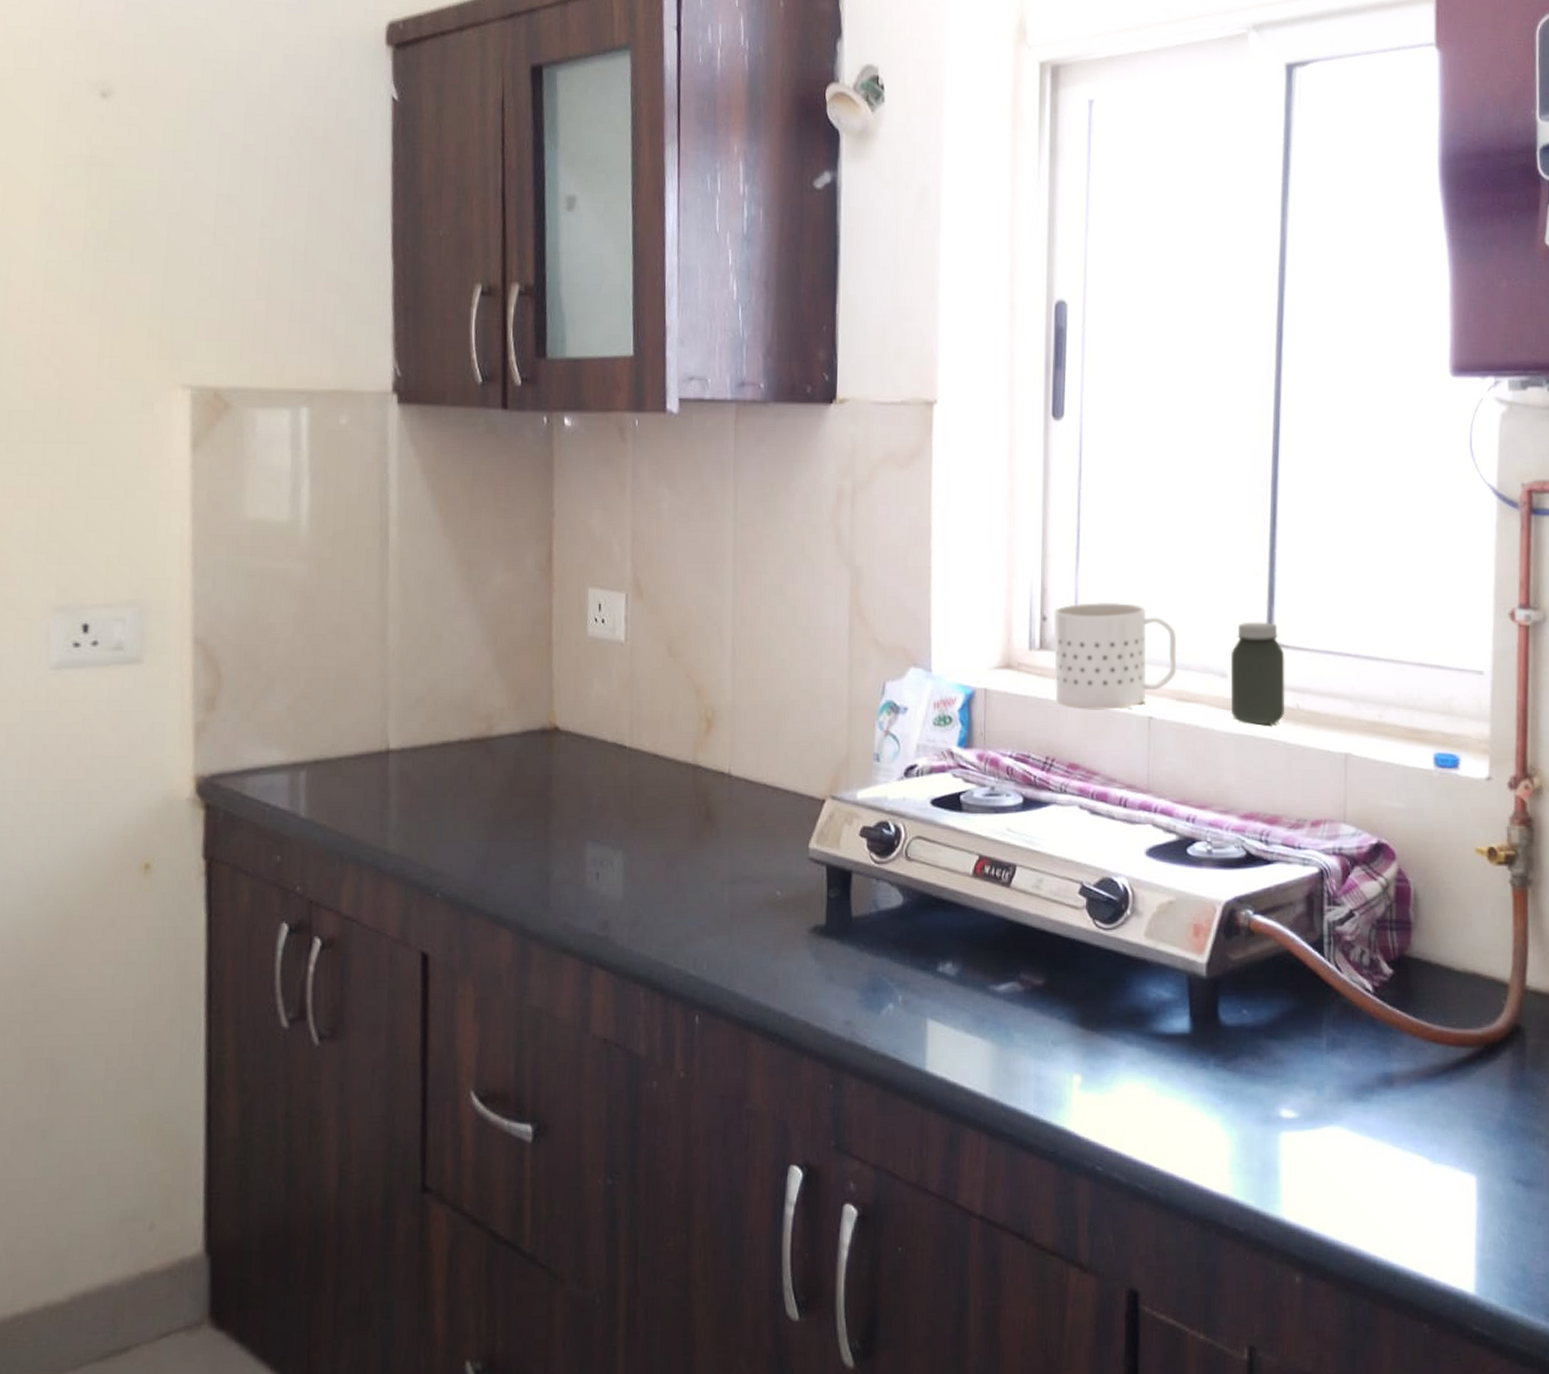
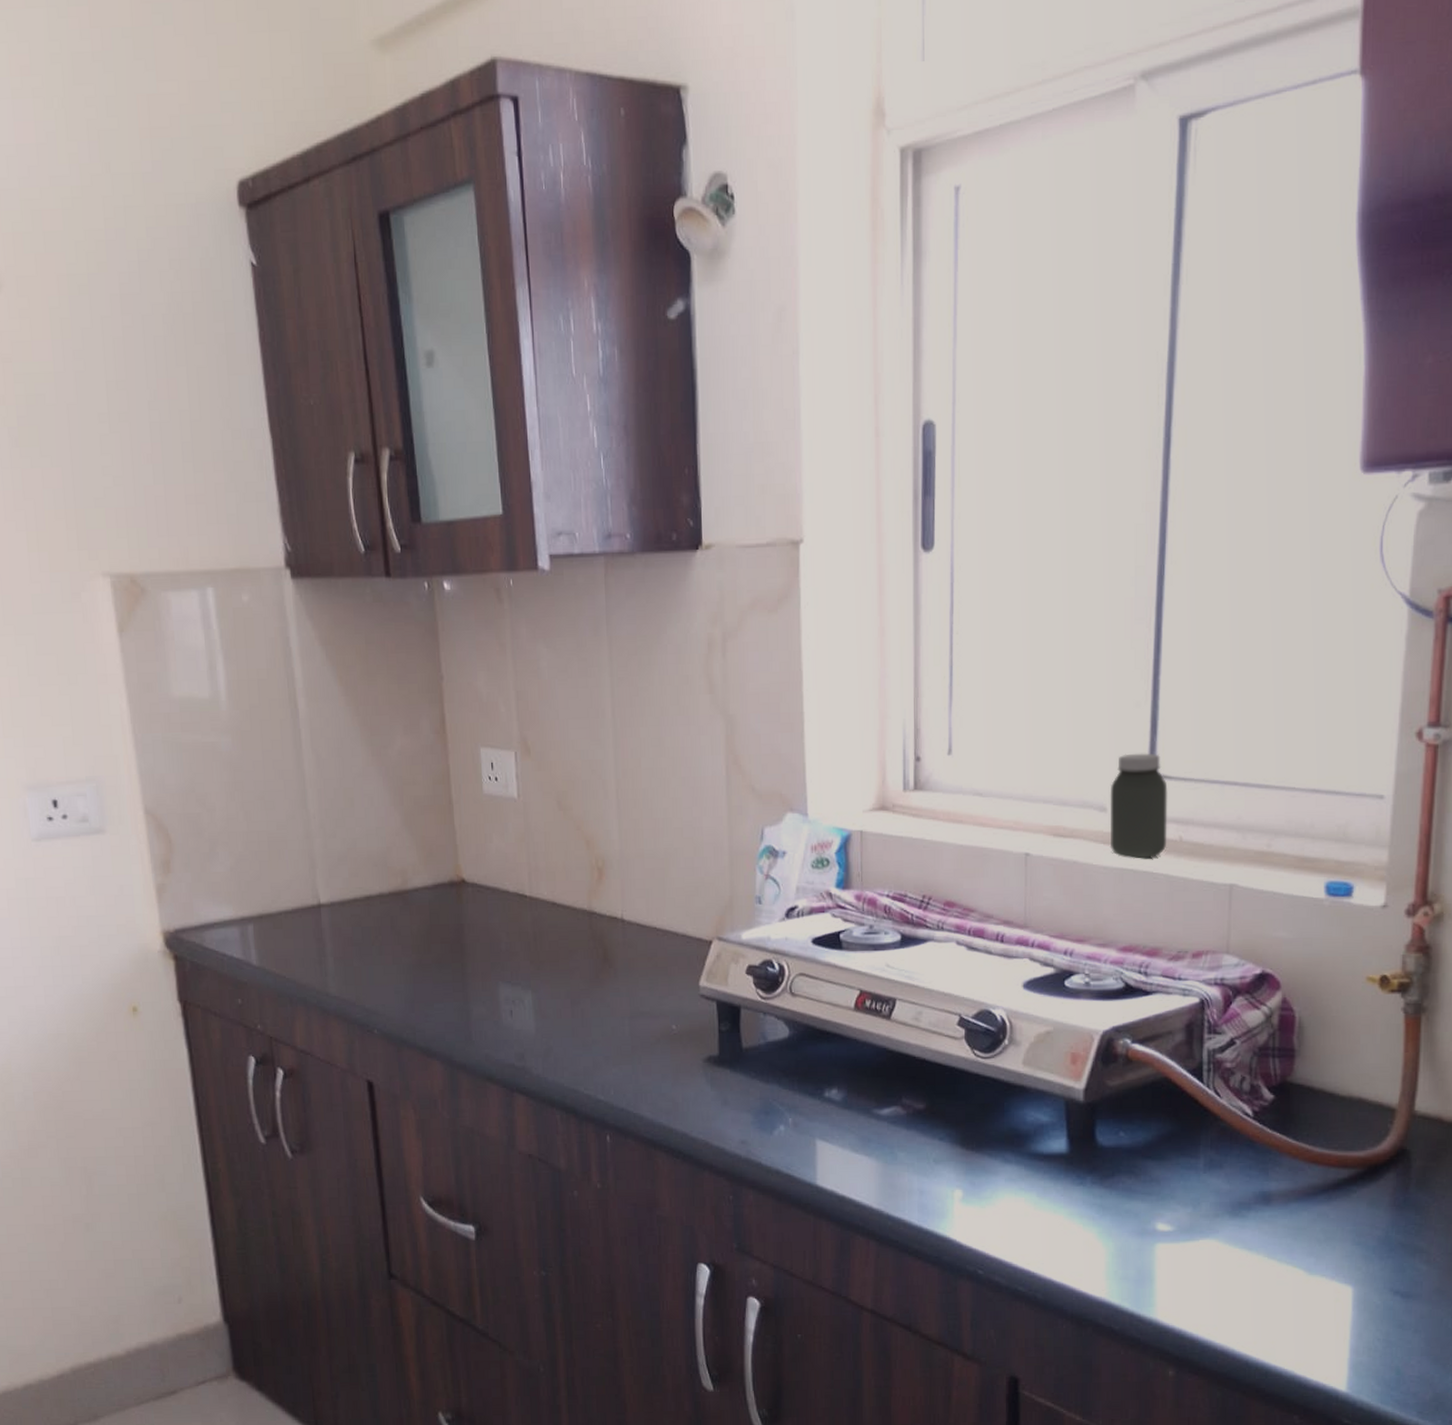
mug: present [1053,602,1177,710] -> none [927,739,1054,849]

